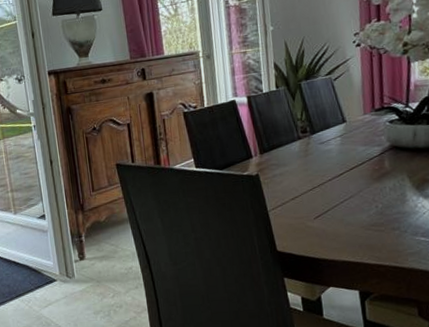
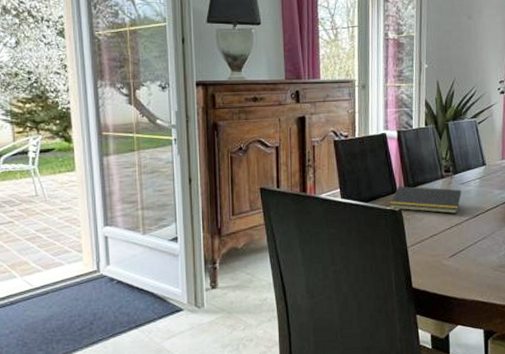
notepad: none [245,149,322,175] -> present [389,186,462,214]

